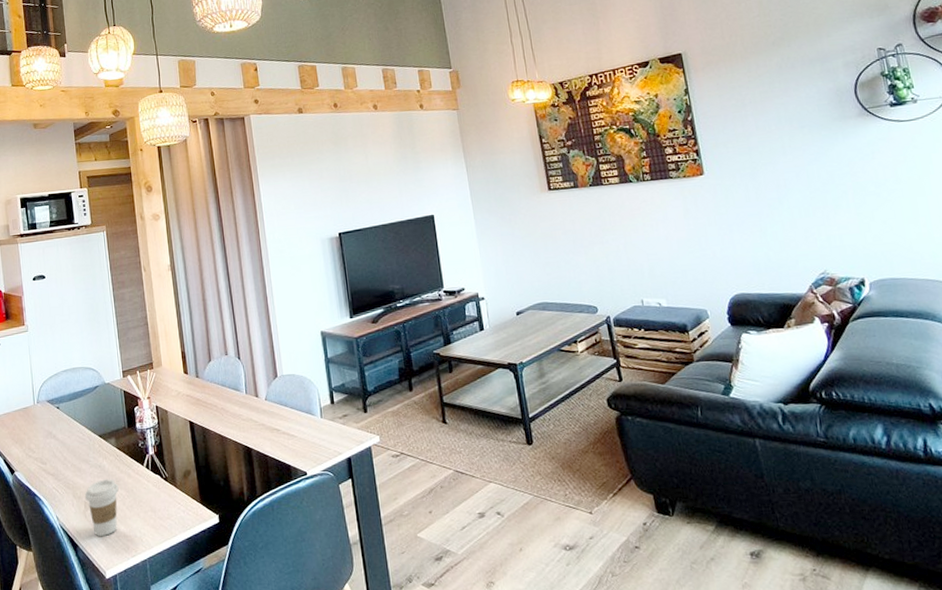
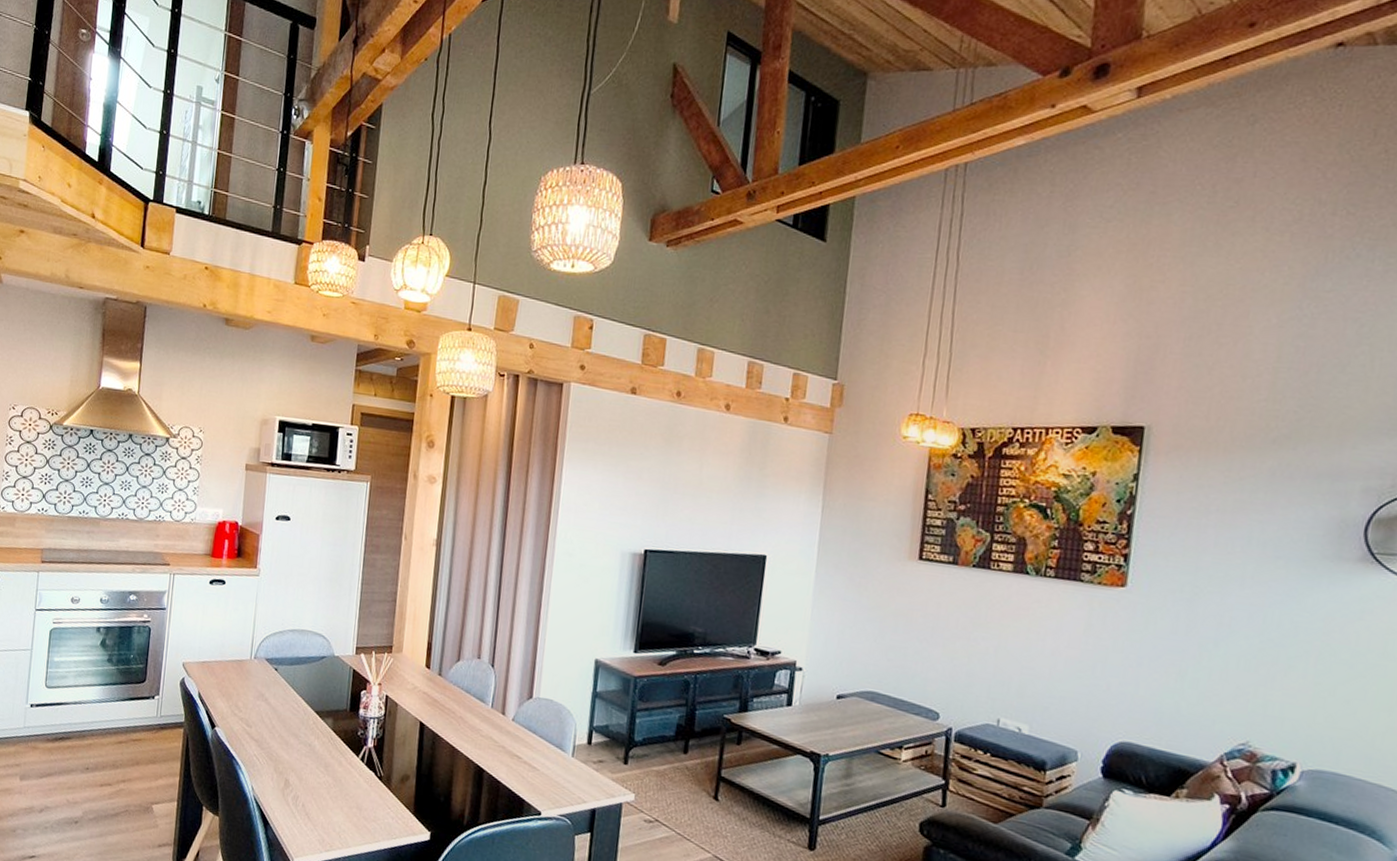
coffee cup: present [84,479,119,536] -> none [286,760,326,822]

